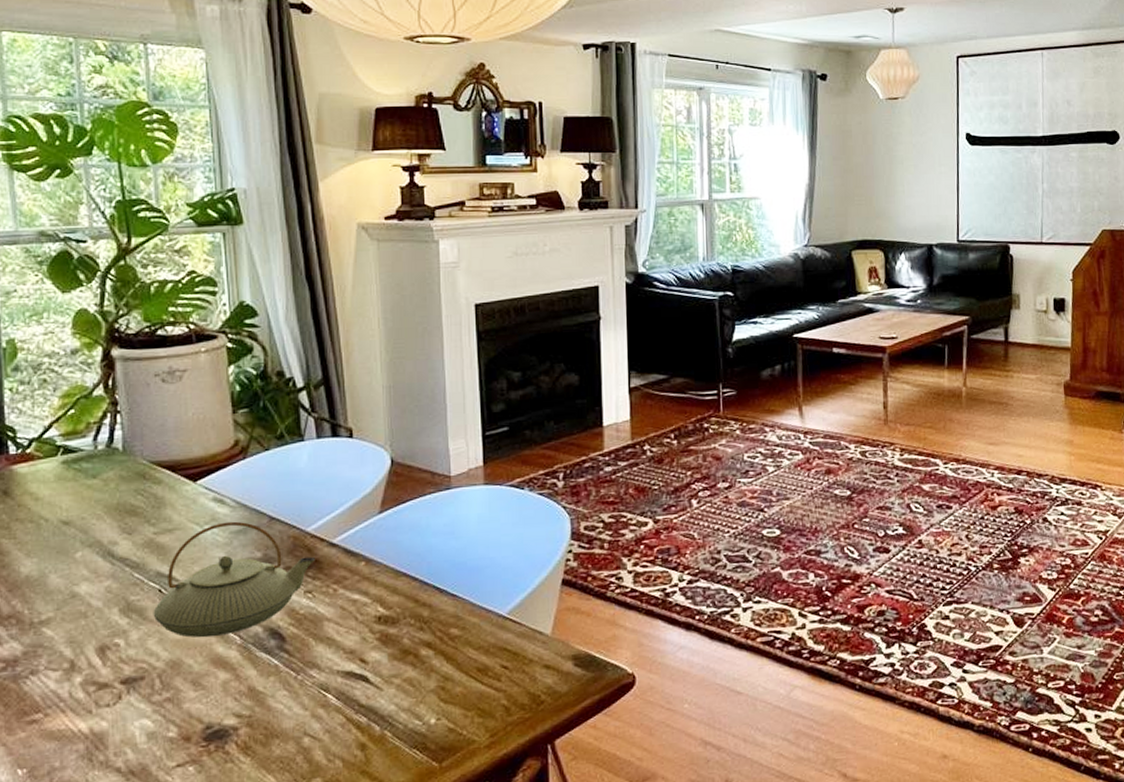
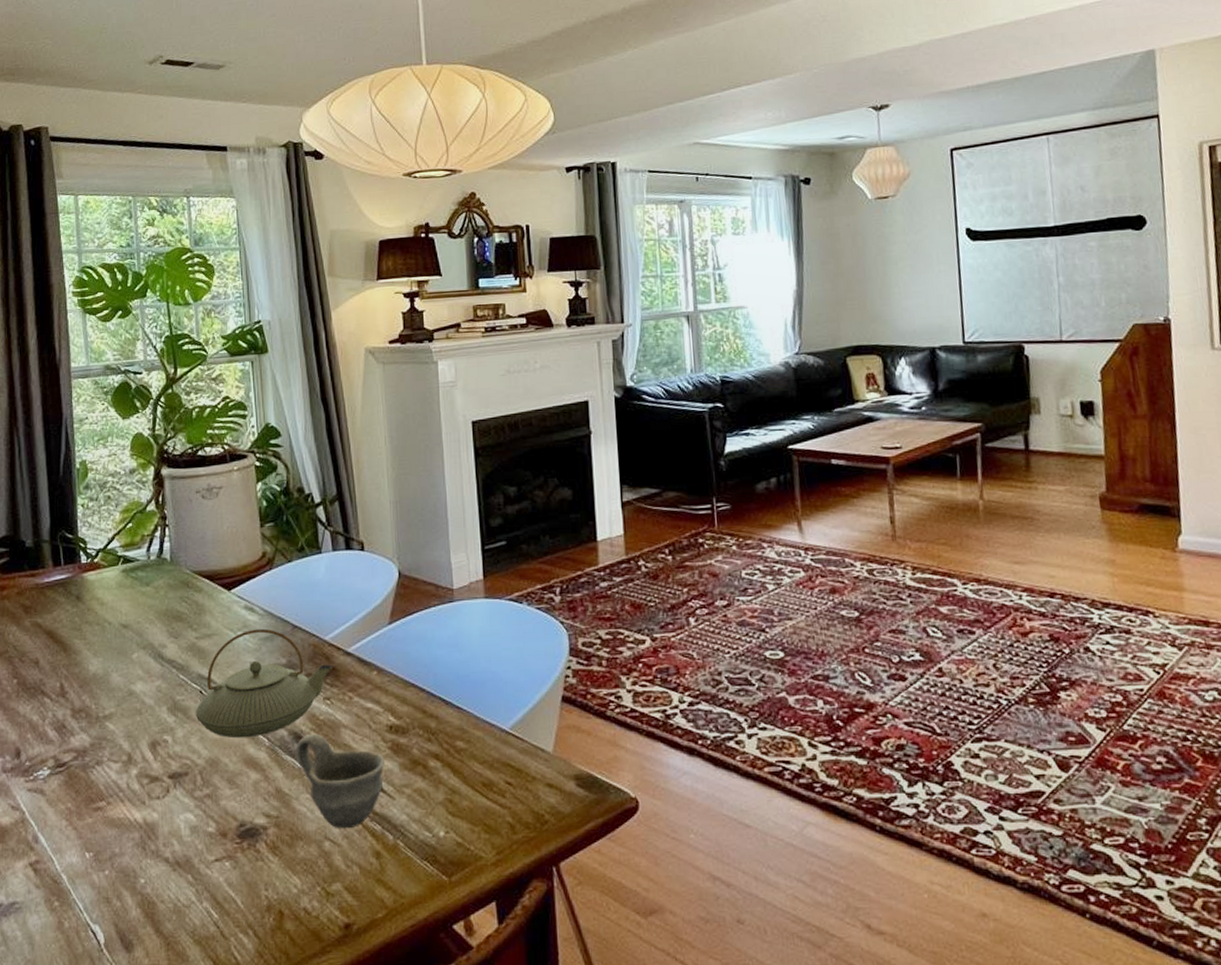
cup: none [271,628,372,724] -> present [295,733,384,829]

